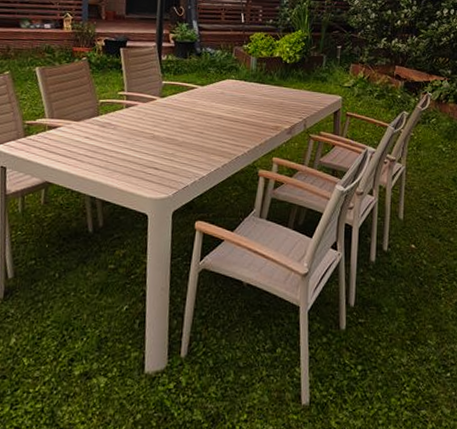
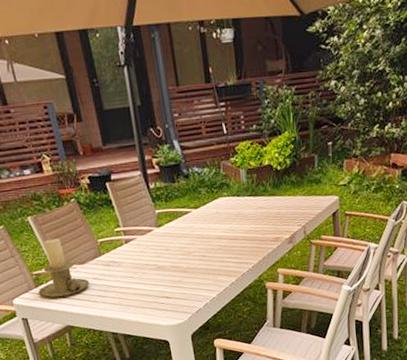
candle holder: none [25,91,81,151] -> present [38,238,90,298]

